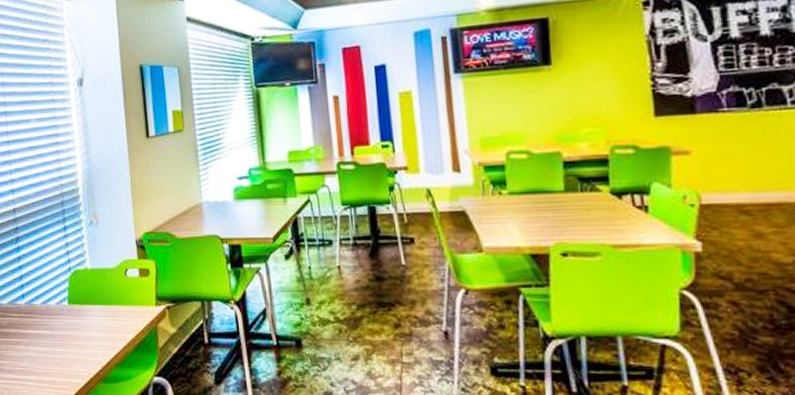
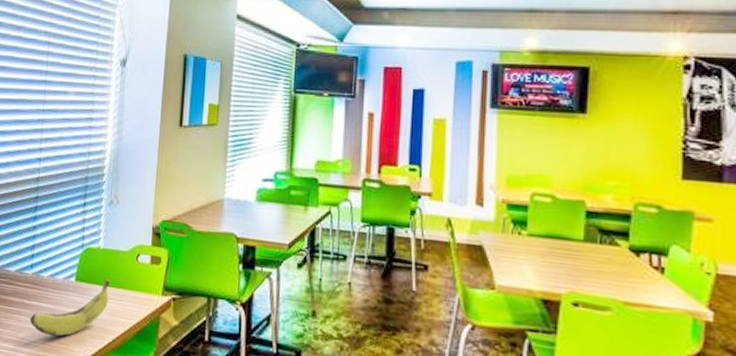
banana: none [30,298,104,360] -> present [29,279,110,336]

